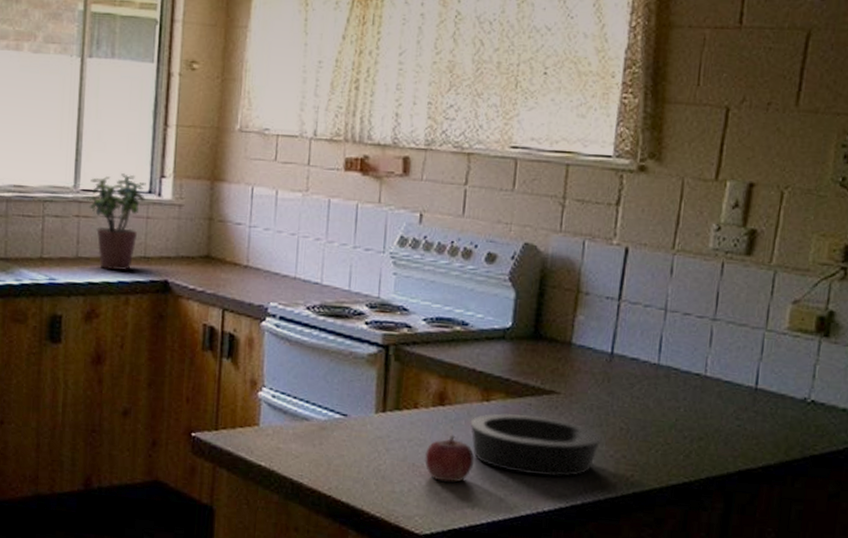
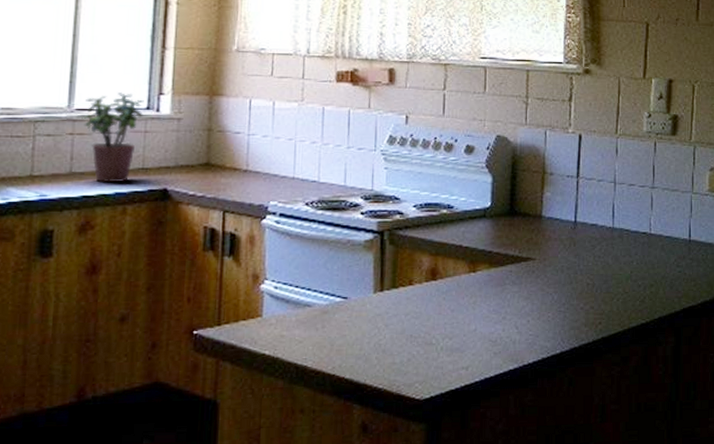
fruit: present [425,434,475,483] -> none [421,305,466,348]
bowl: present [471,413,602,477] -> none [461,280,573,333]

